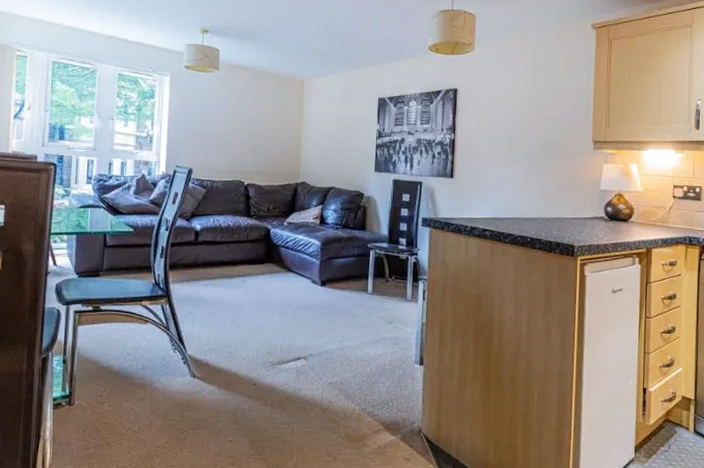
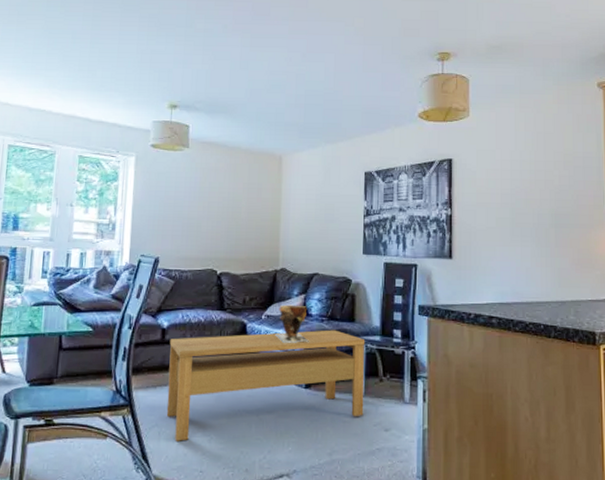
coffee table: none [199,236,375,328] -> present [166,329,366,441]
clay pot: none [296,213,326,248] -> present [275,304,310,344]

